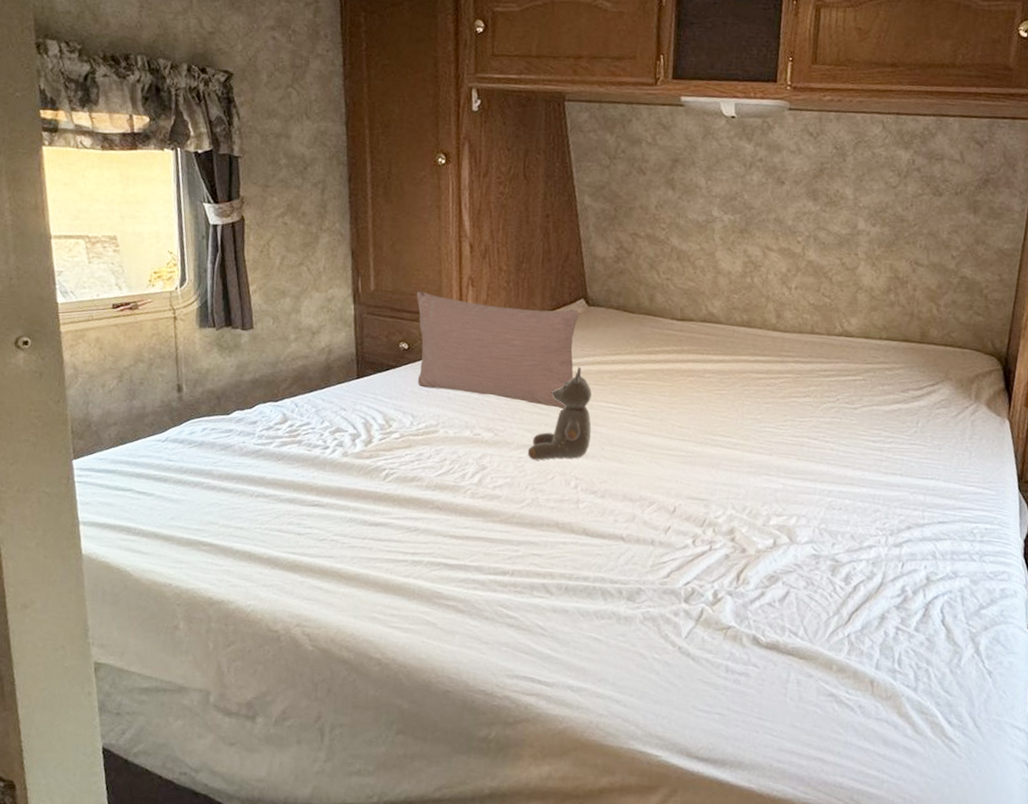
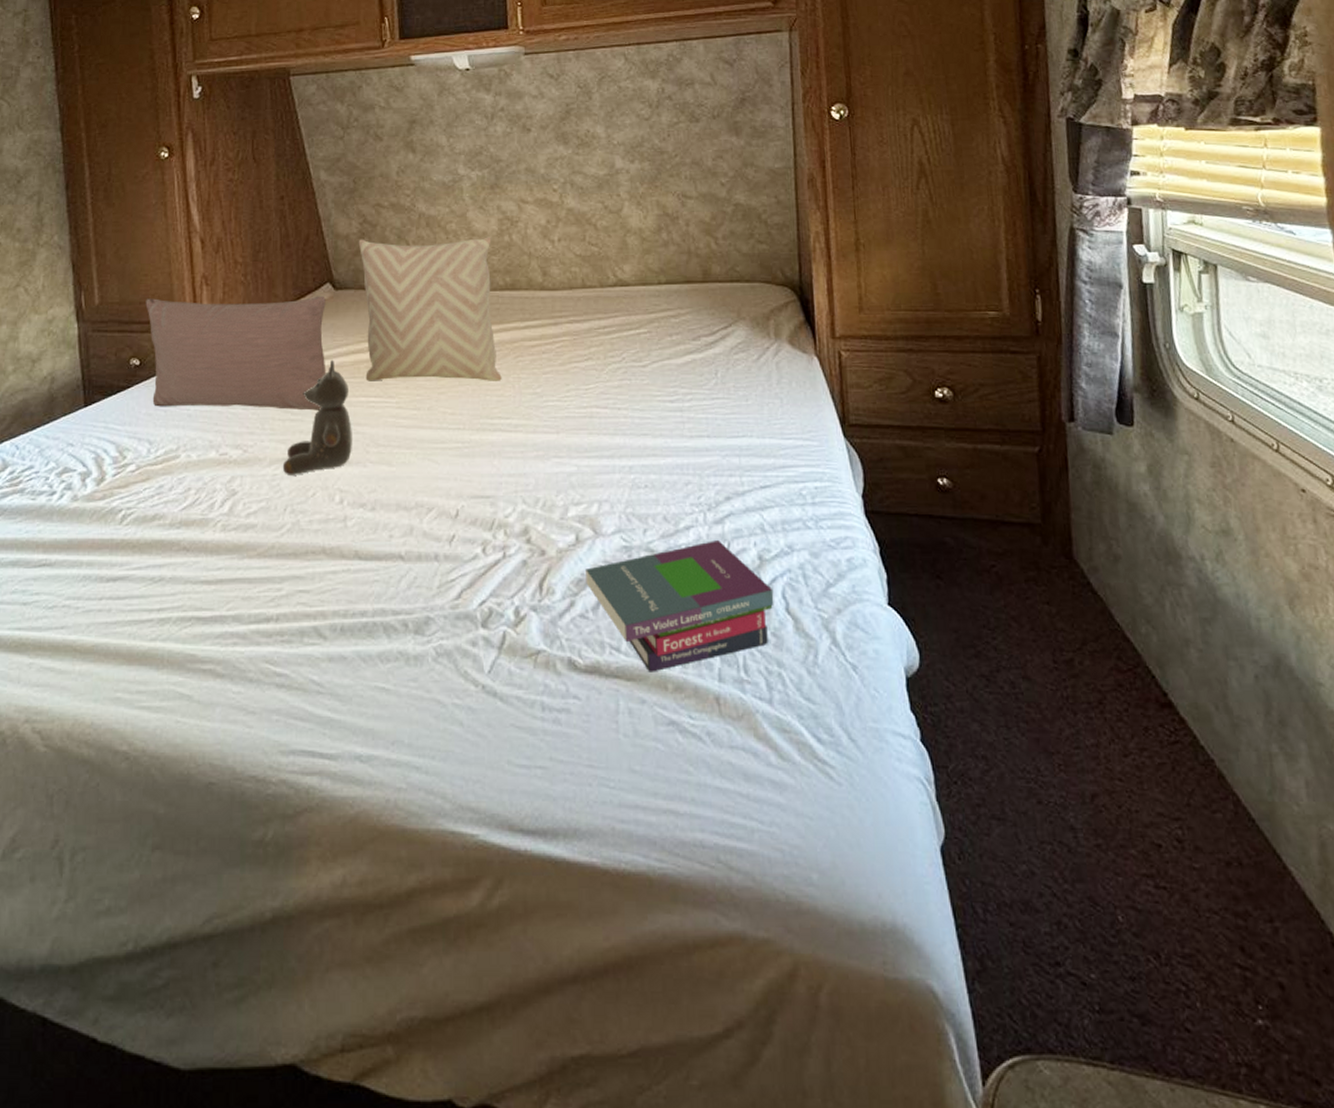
pillow: none [607,263,735,405] -> present [358,237,502,382]
books: none [777,559,934,655] -> present [586,539,774,672]

